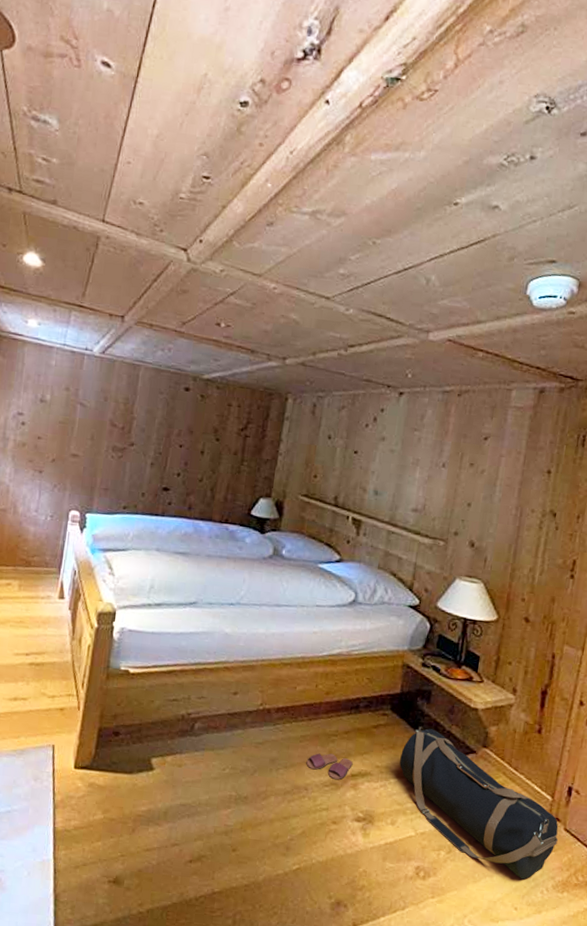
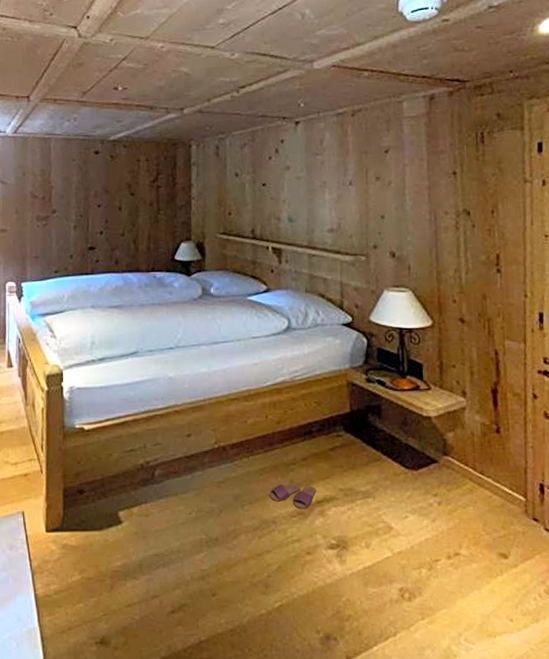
duffel bag: present [399,726,559,880] -> none [362,443,541,588]

